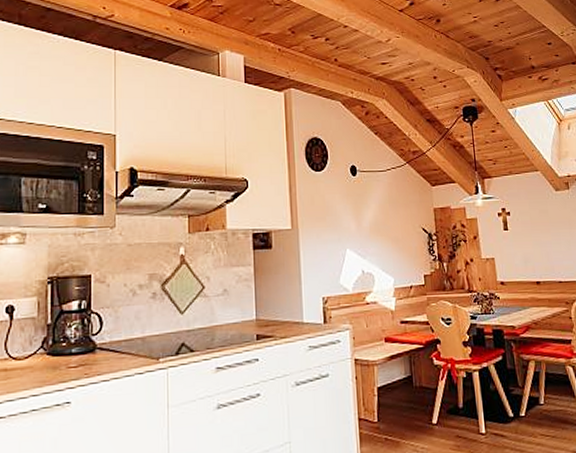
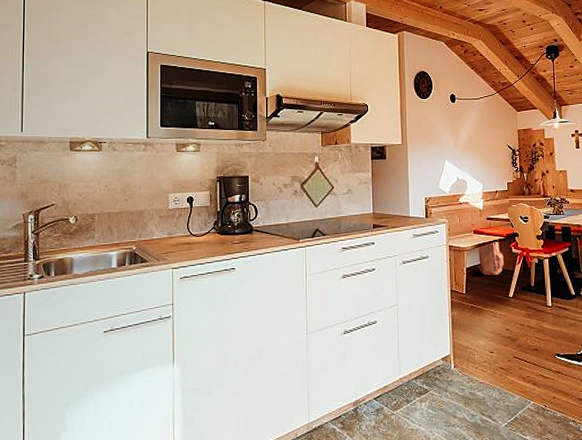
backpack: none [391,349,424,397] -> present [478,240,504,276]

